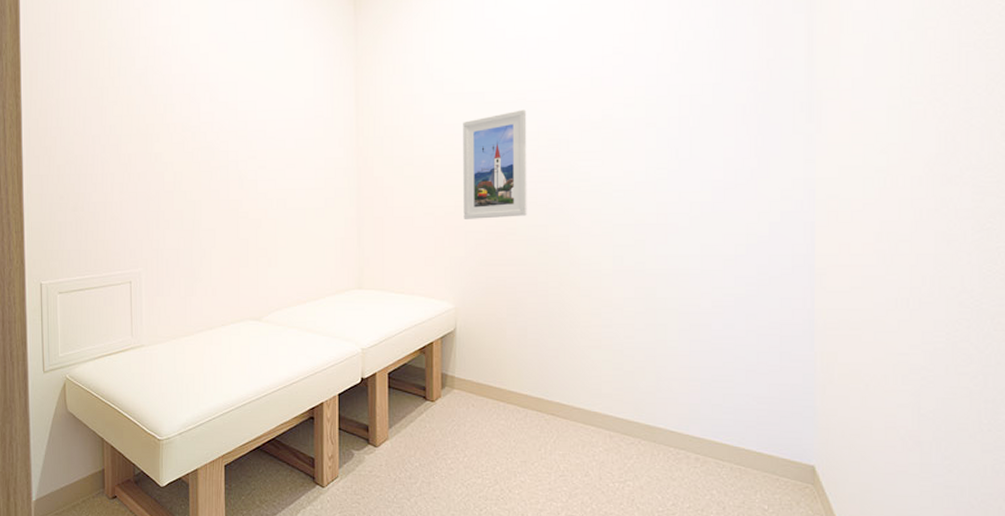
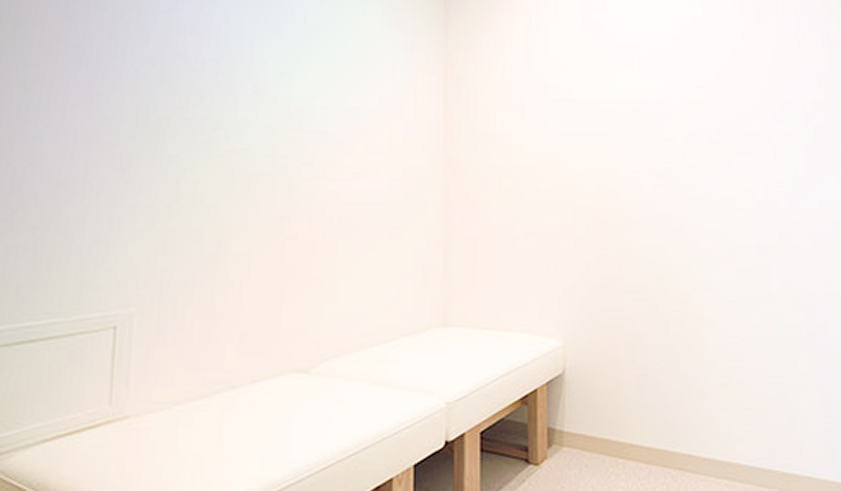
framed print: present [463,109,527,219] -> none [570,120,644,241]

